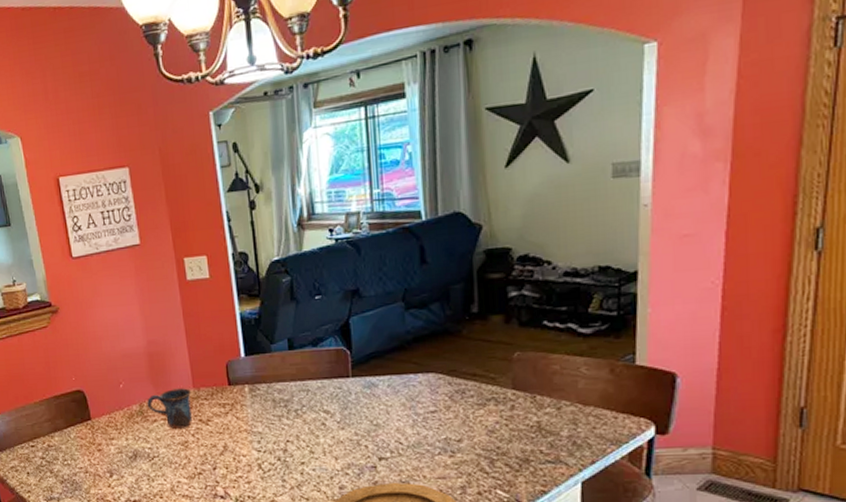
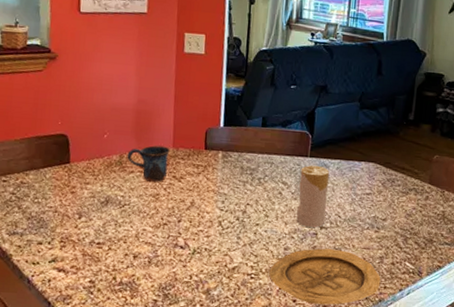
candle: none [344,385,383,460] -> present [296,165,329,228]

